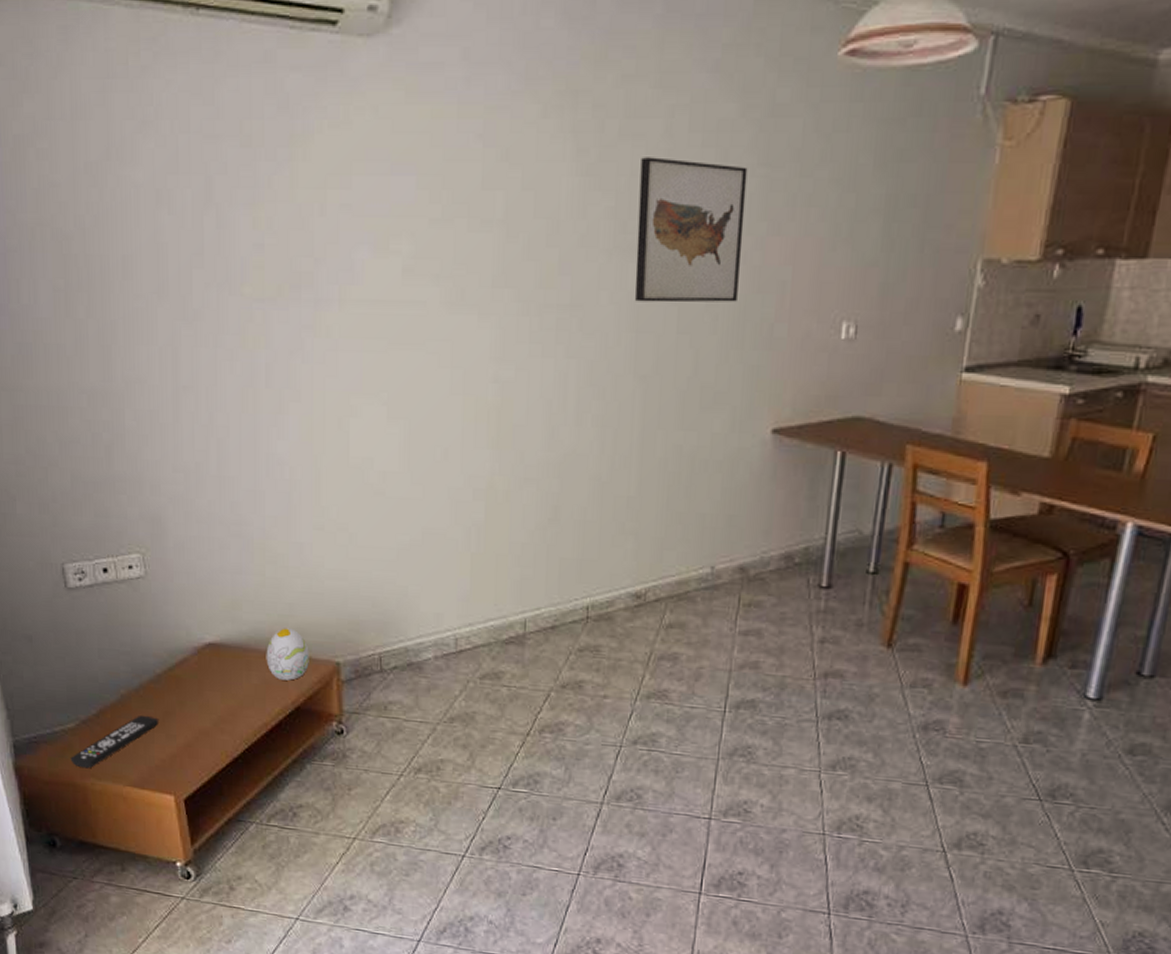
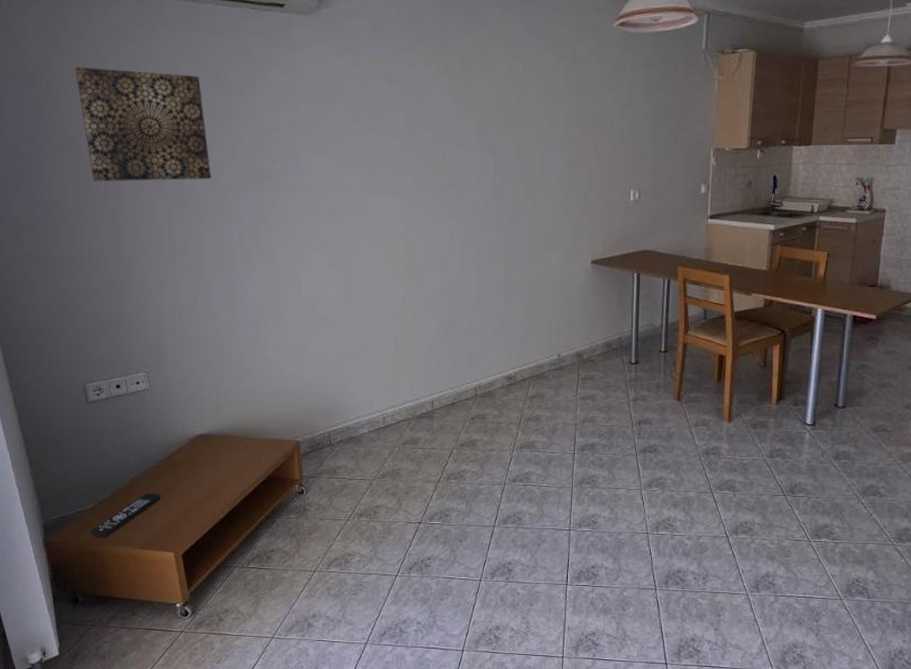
wall art: none [48,116,230,285] -> present [74,67,211,181]
decorative egg: present [266,628,309,681] -> none [243,419,276,457]
wall art: present [634,157,748,303] -> none [494,89,563,182]

